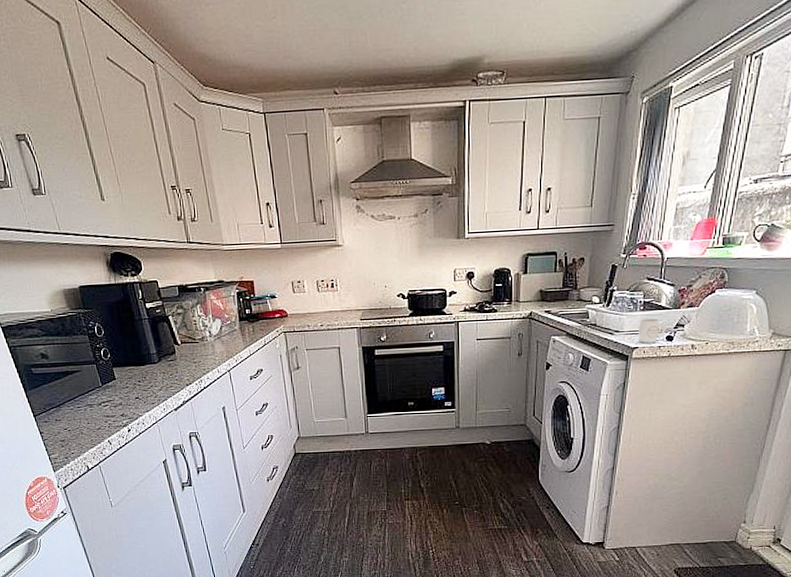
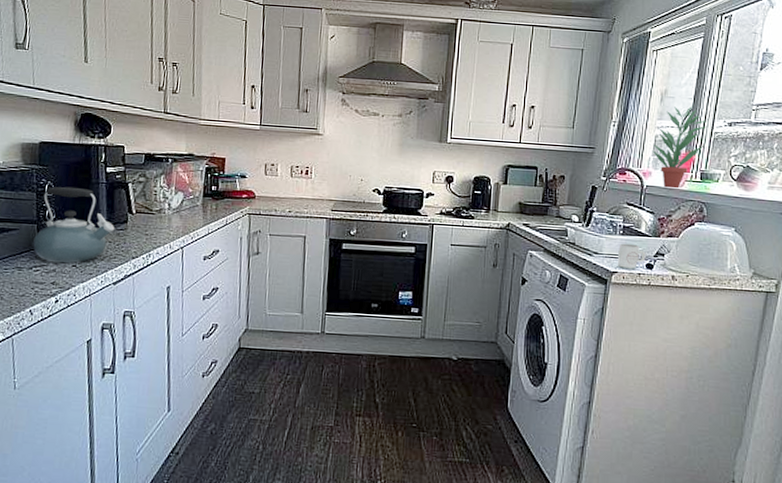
kettle: none [95,325,166,397] -> present [33,186,115,264]
potted plant: none [673,165,731,258] -> present [652,105,707,189]

